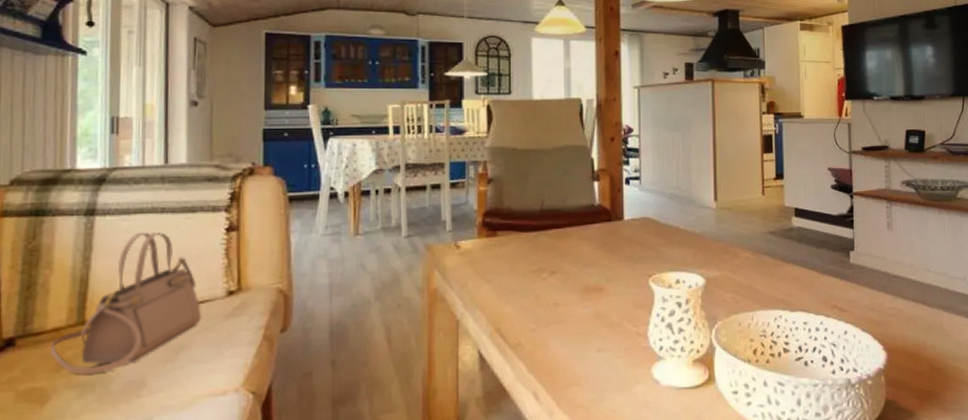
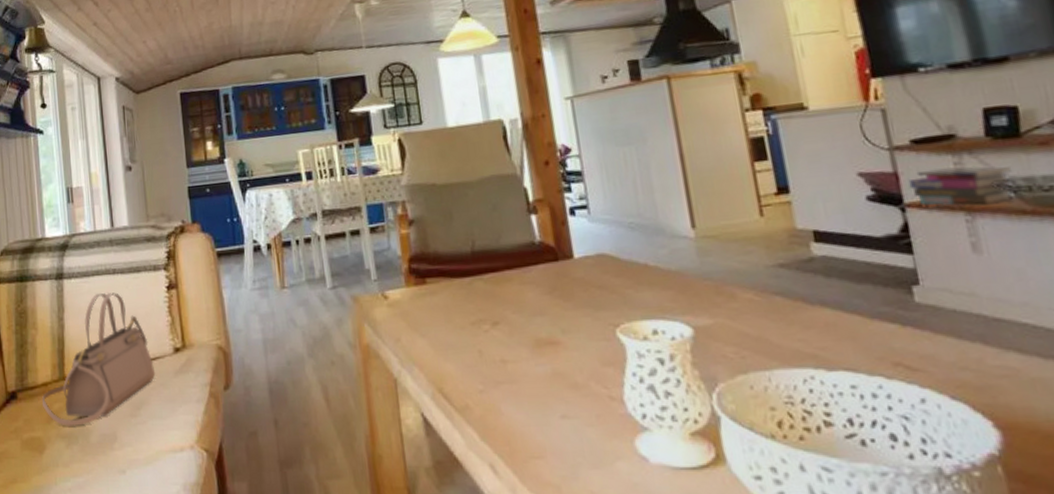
books: none [857,169,916,198] -> present [908,165,1012,207]

